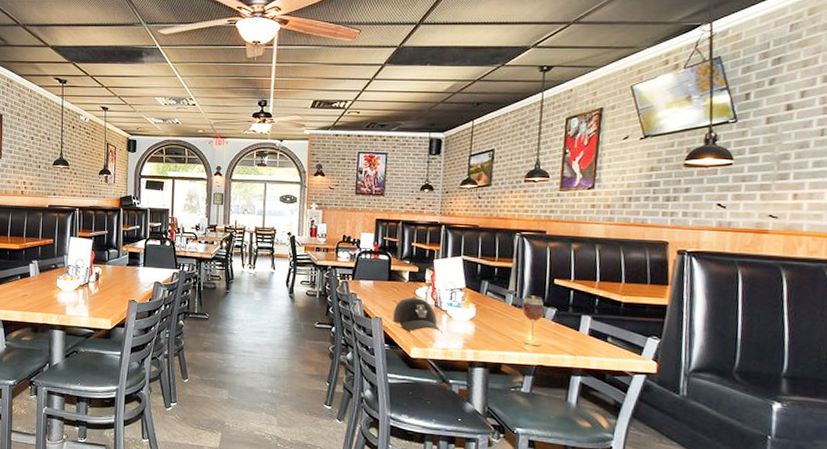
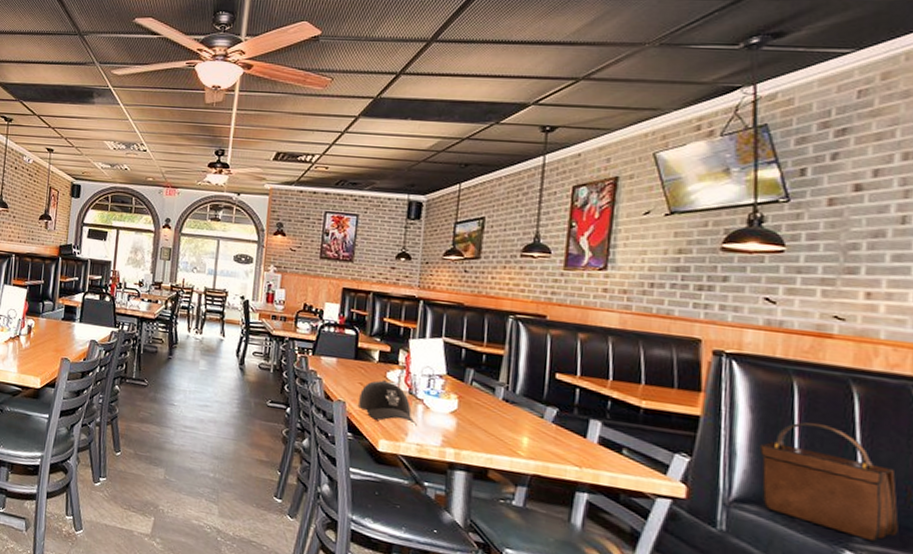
wineglass: present [522,295,545,347] -> none [515,389,543,452]
handbag: none [712,302,814,393] -> present [759,422,899,542]

